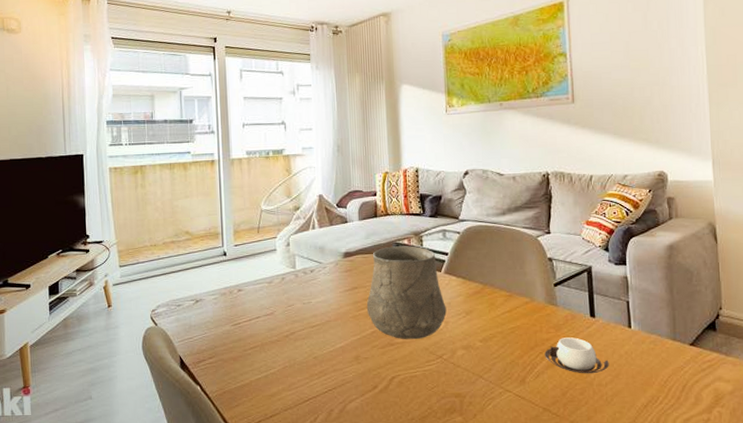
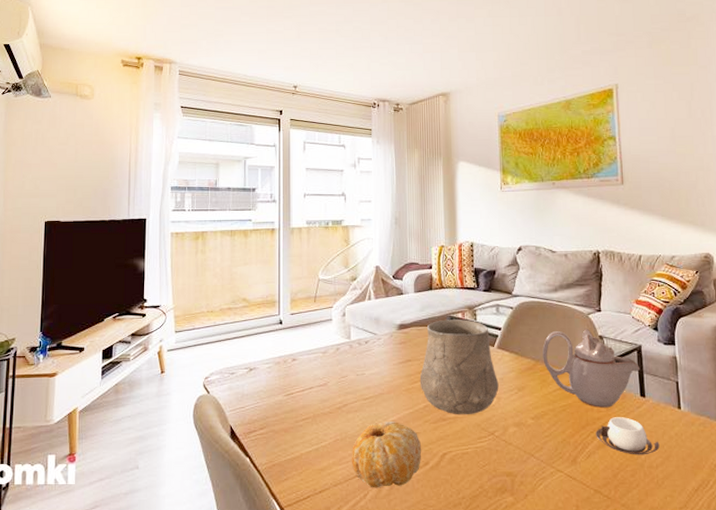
fruit: none [301,348,371,412] -> present [352,422,422,488]
teapot: none [490,251,590,329] -> present [542,329,641,408]

